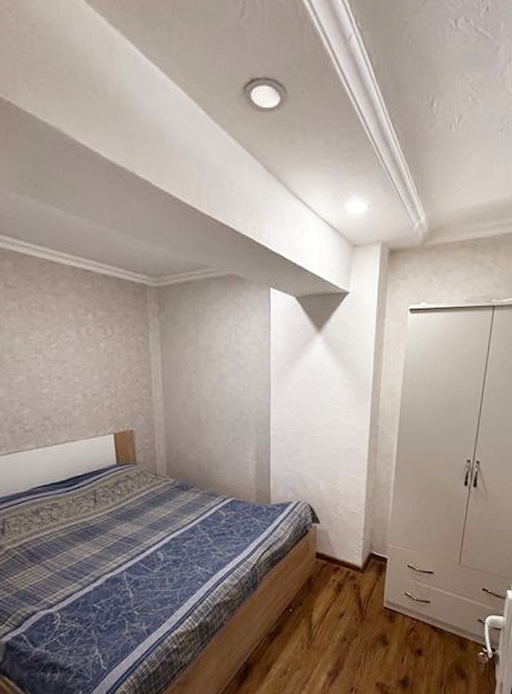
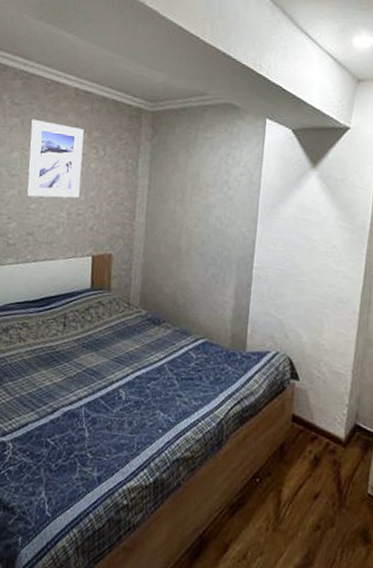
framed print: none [29,301,92,382] -> present [26,119,84,198]

